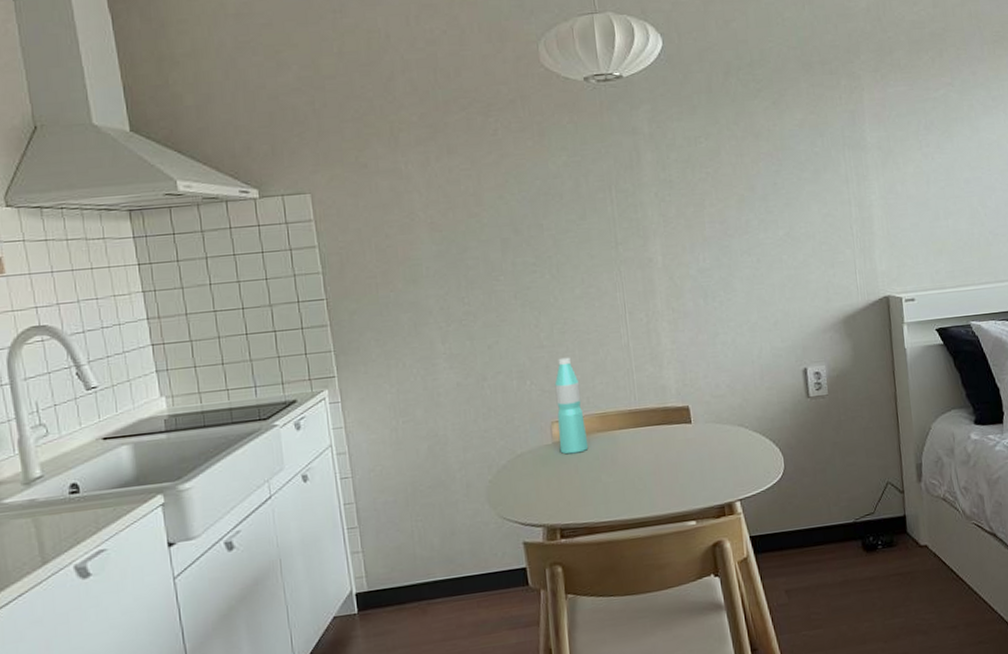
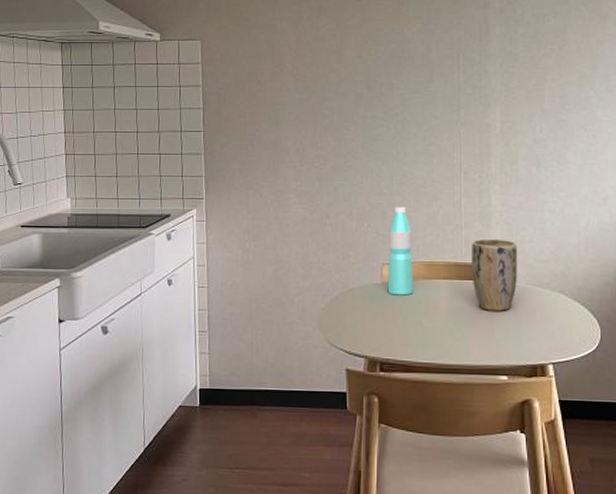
plant pot: none [645,378,696,456] -> present [472,238,518,311]

